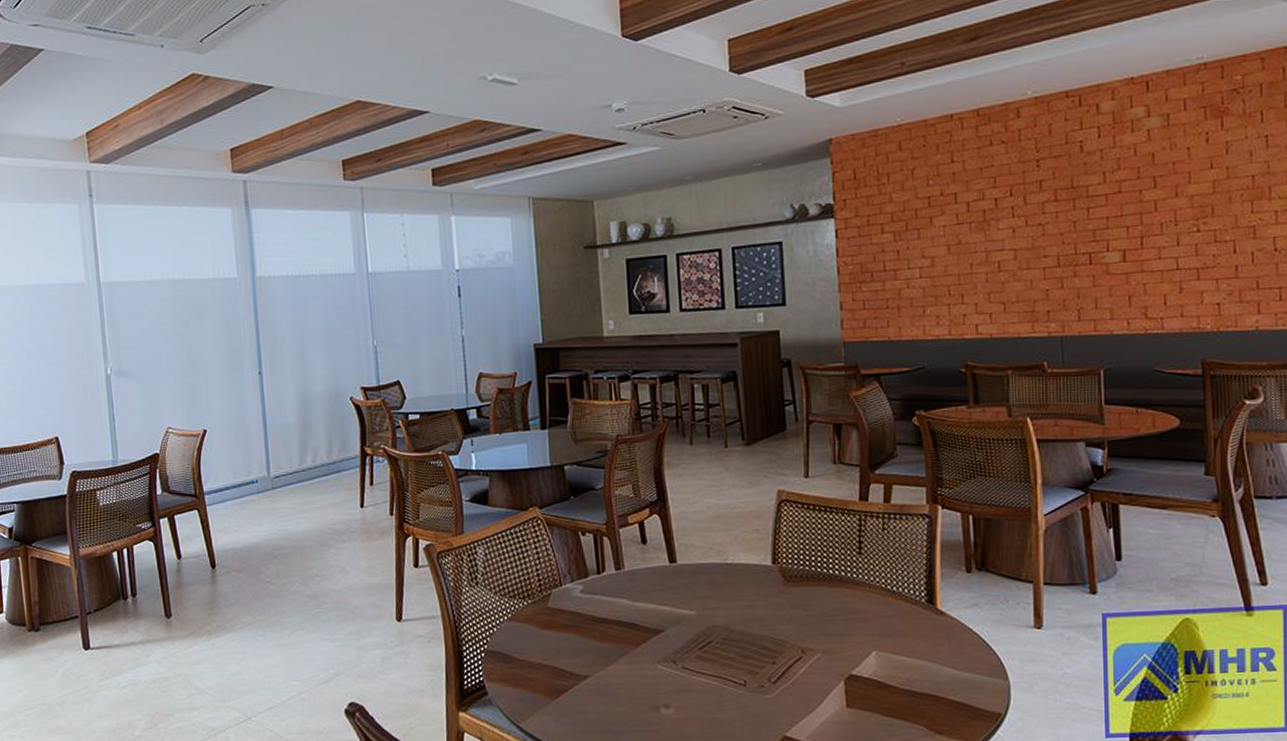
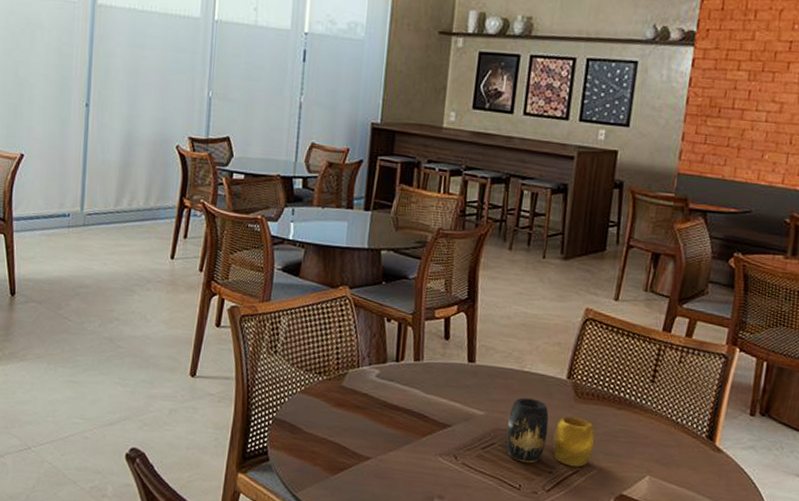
vase: none [721,590,813,657] -> present [506,398,595,467]

